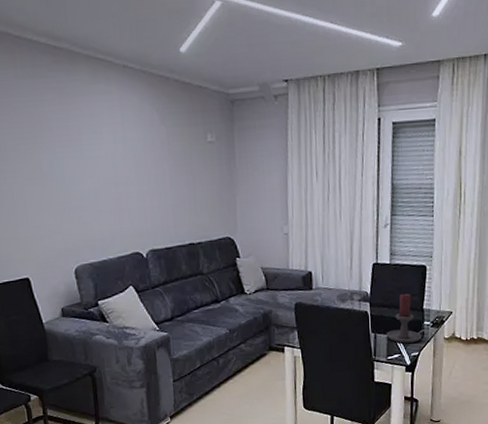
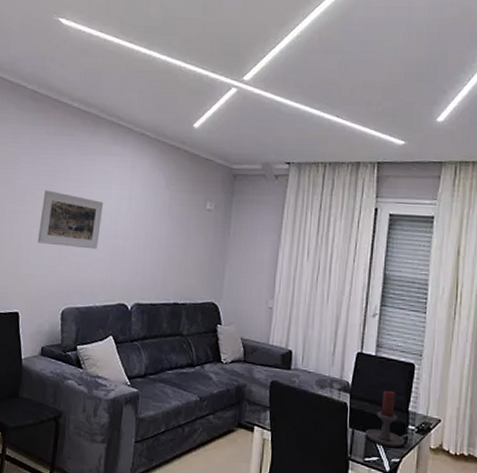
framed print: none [28,143,100,203] -> present [37,190,104,250]

